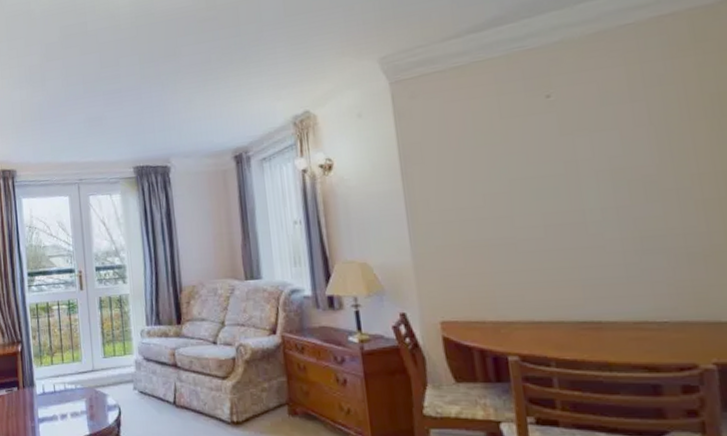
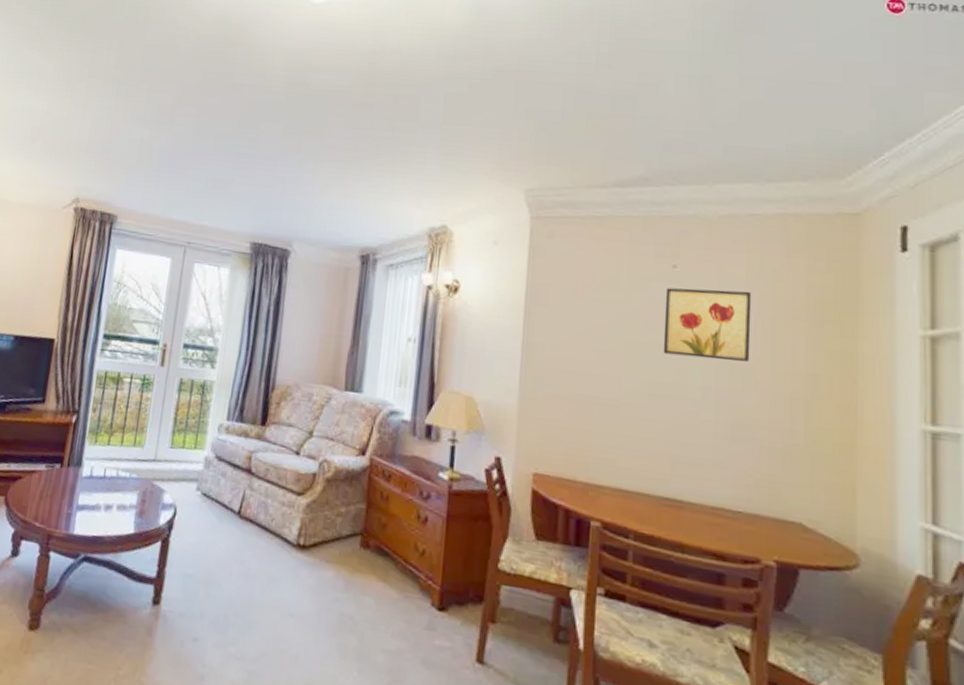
wall art: none [543,102,649,184] -> present [663,287,752,362]

